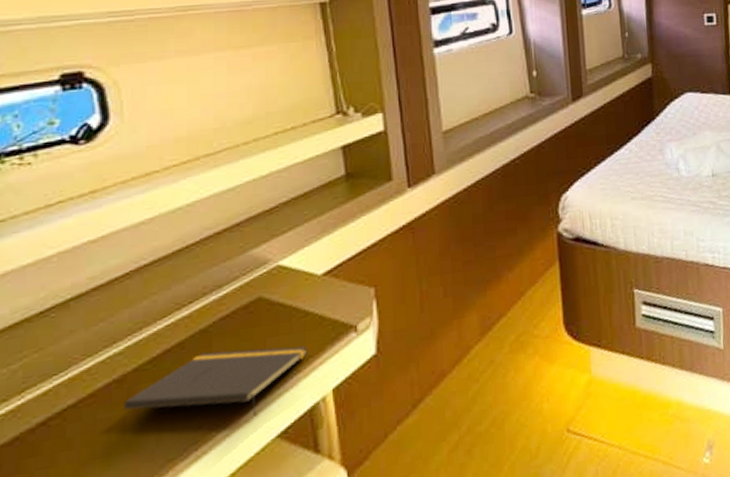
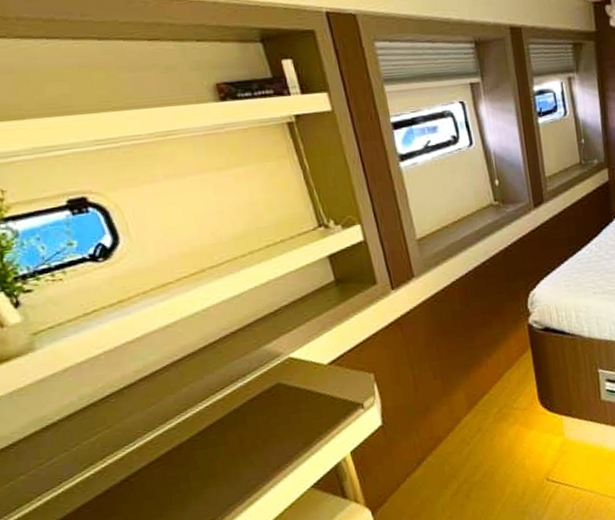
notepad: present [123,346,308,417] -> none [184,420,326,473]

